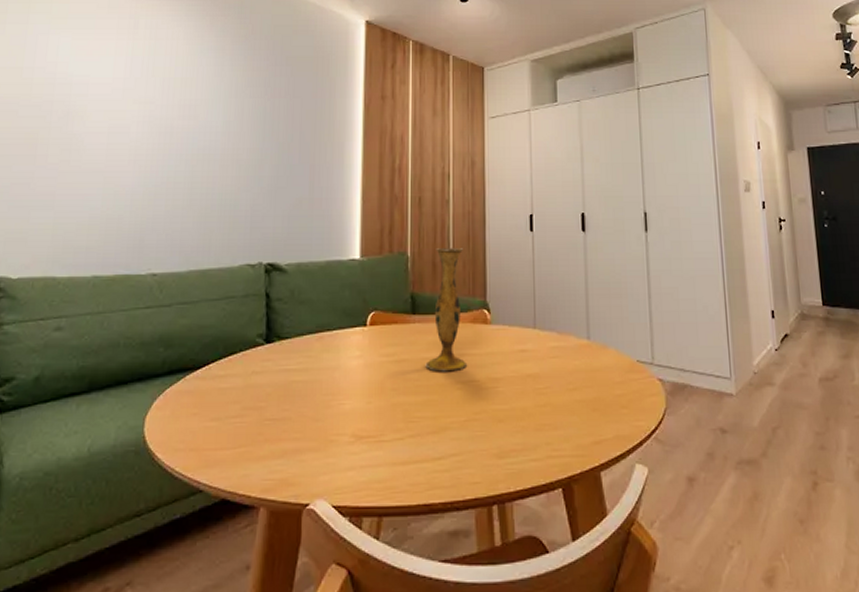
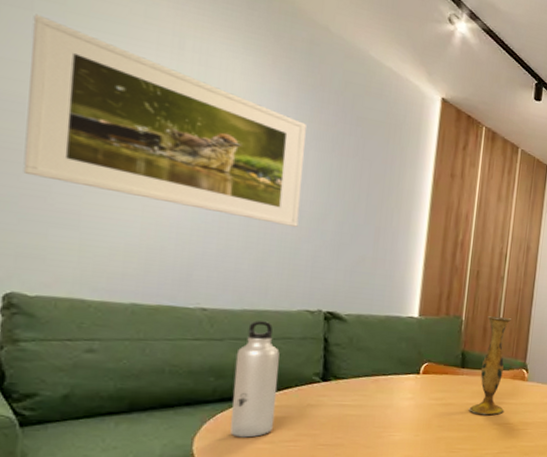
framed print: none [14,26,241,177] -> present [23,14,306,227]
water bottle: none [179,281,223,415] -> present [230,321,280,438]

